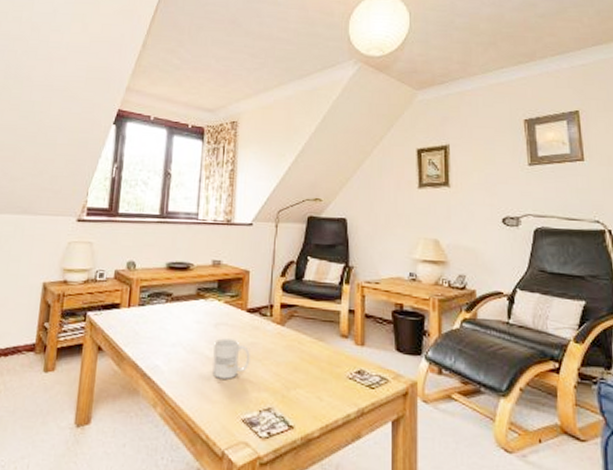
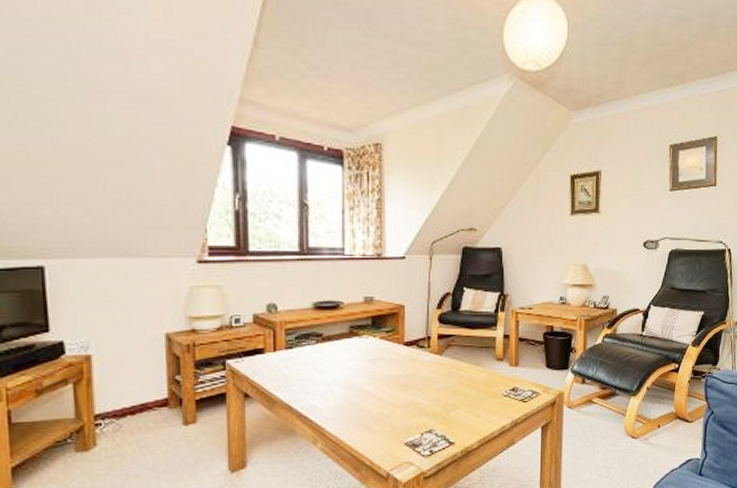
mug: present [212,338,250,379] -> none [372,372,410,410]

